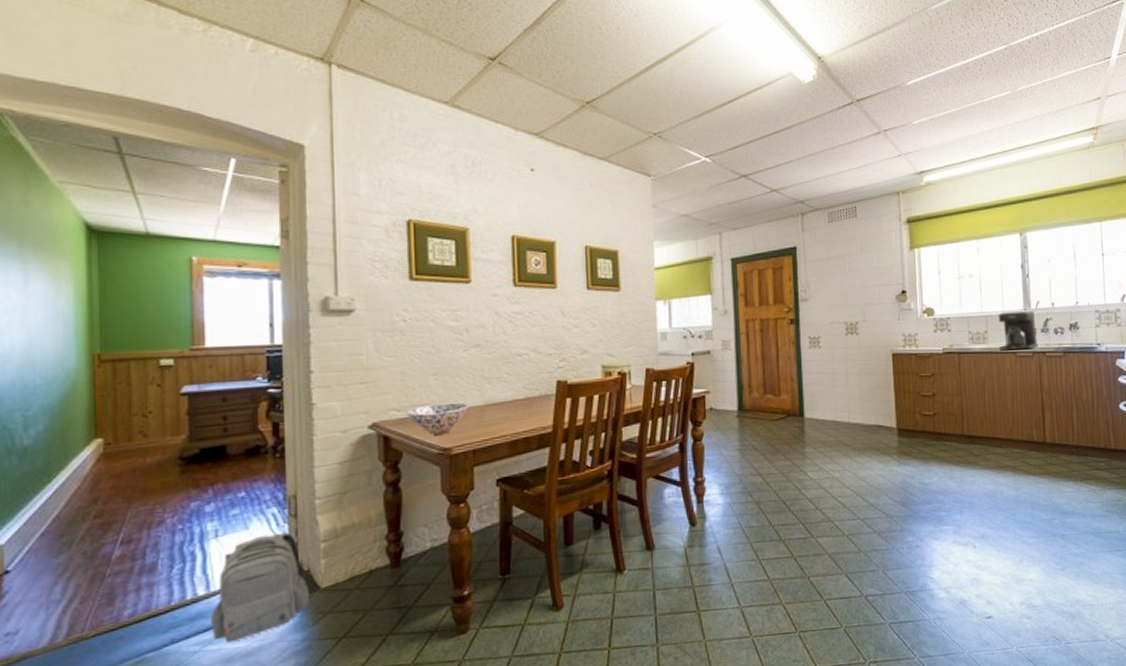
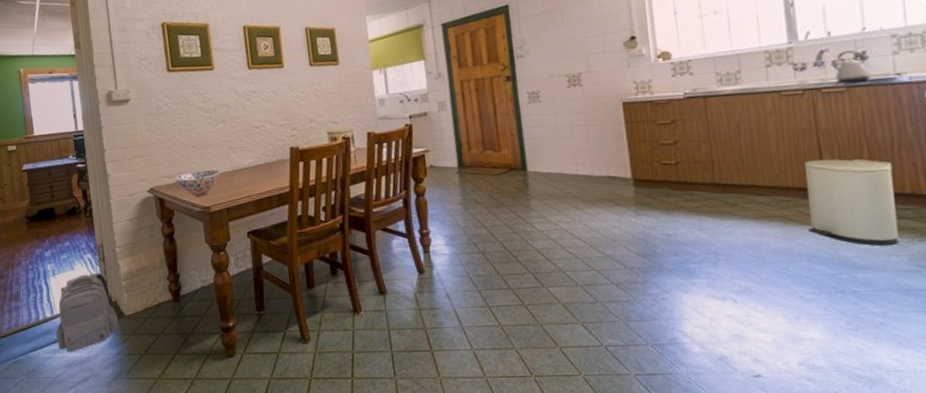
coffee maker: present [998,310,1038,351] -> none [753,42,810,91]
pedal bin: none [1032,415,1095,494] -> present [805,158,899,246]
kettle: none [1055,321,1081,349] -> present [834,50,872,84]

